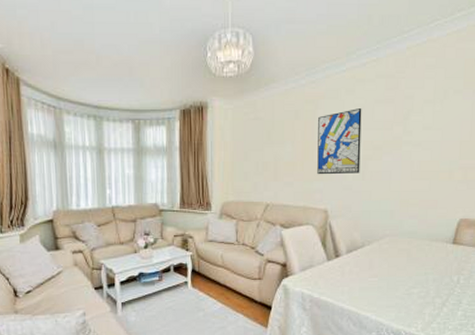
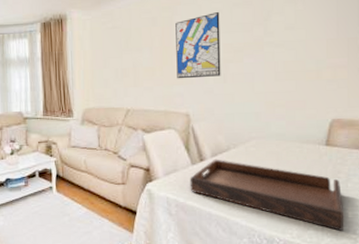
serving tray: none [324,255,465,324] -> present [190,159,344,231]

